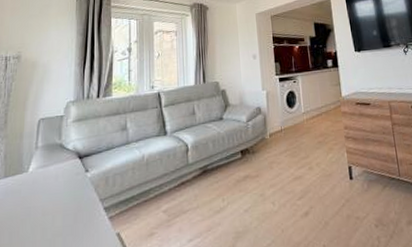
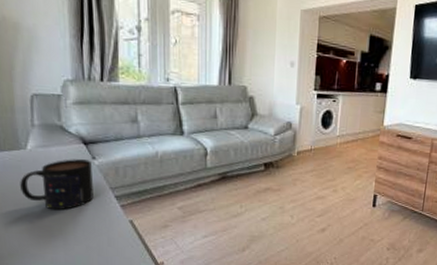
mug: none [17,173,84,233] -> present [20,159,94,210]

